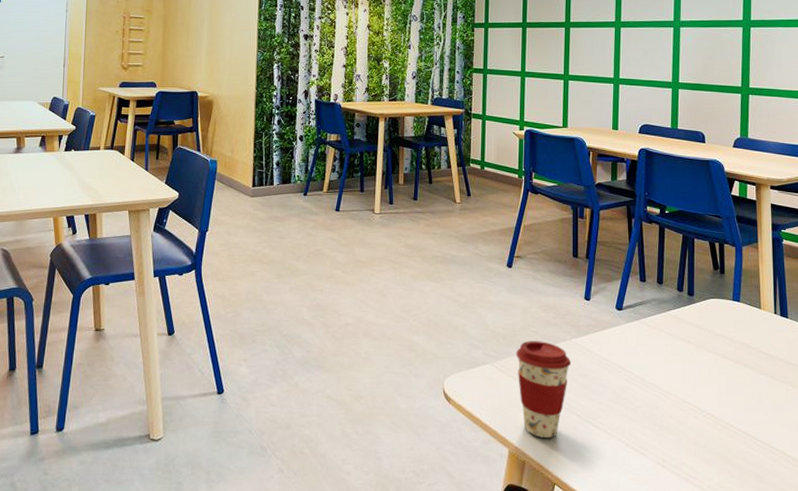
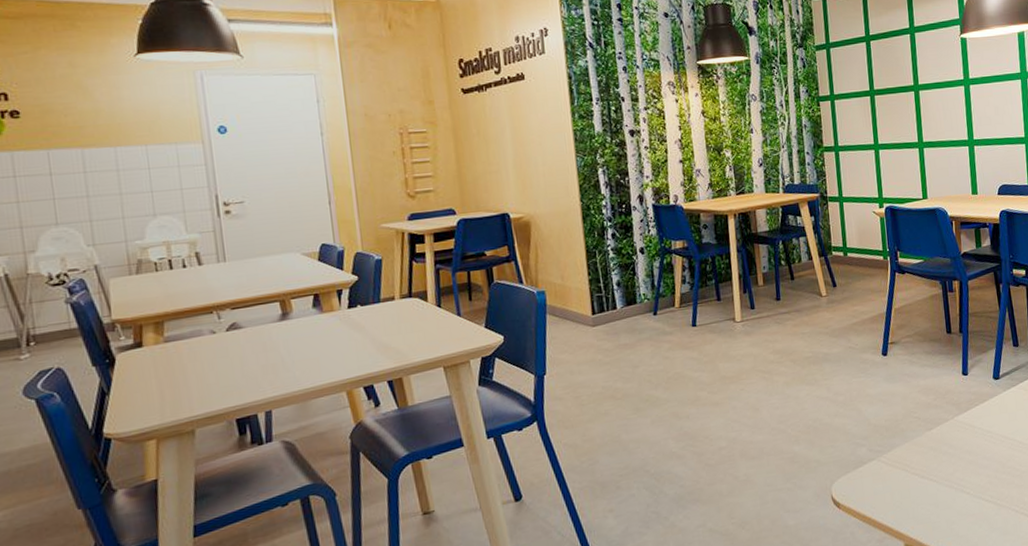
coffee cup: present [516,341,572,439] -> none [900,425,957,524]

